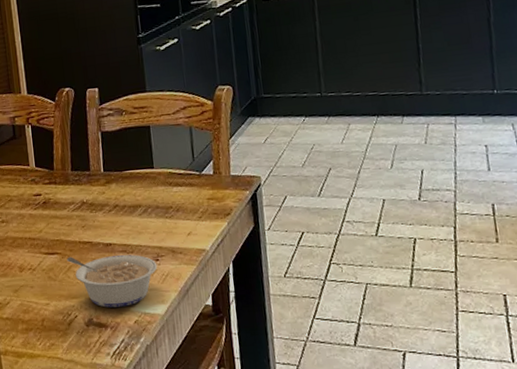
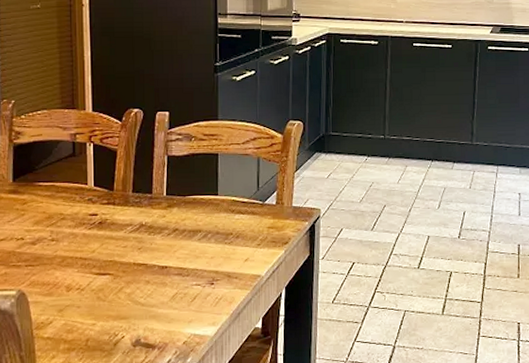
legume: present [66,254,158,308] -> none [118,278,212,329]

